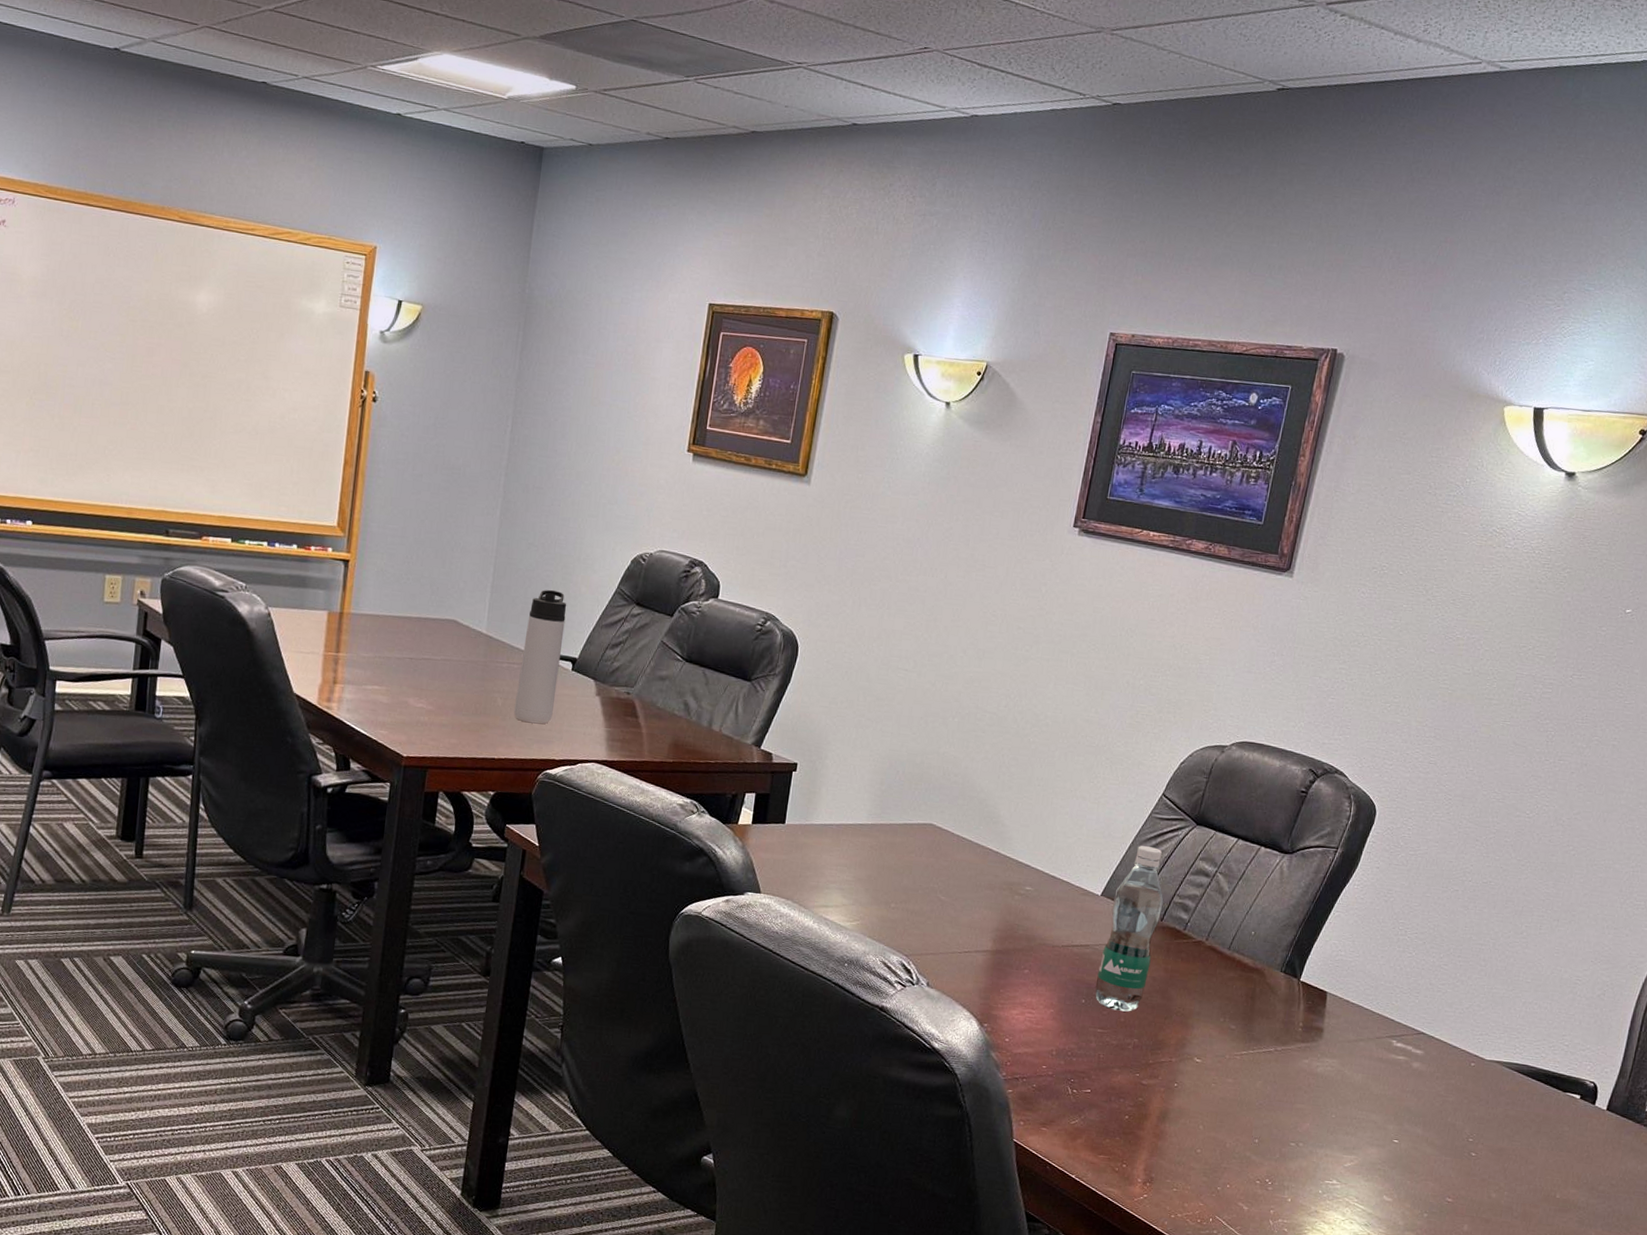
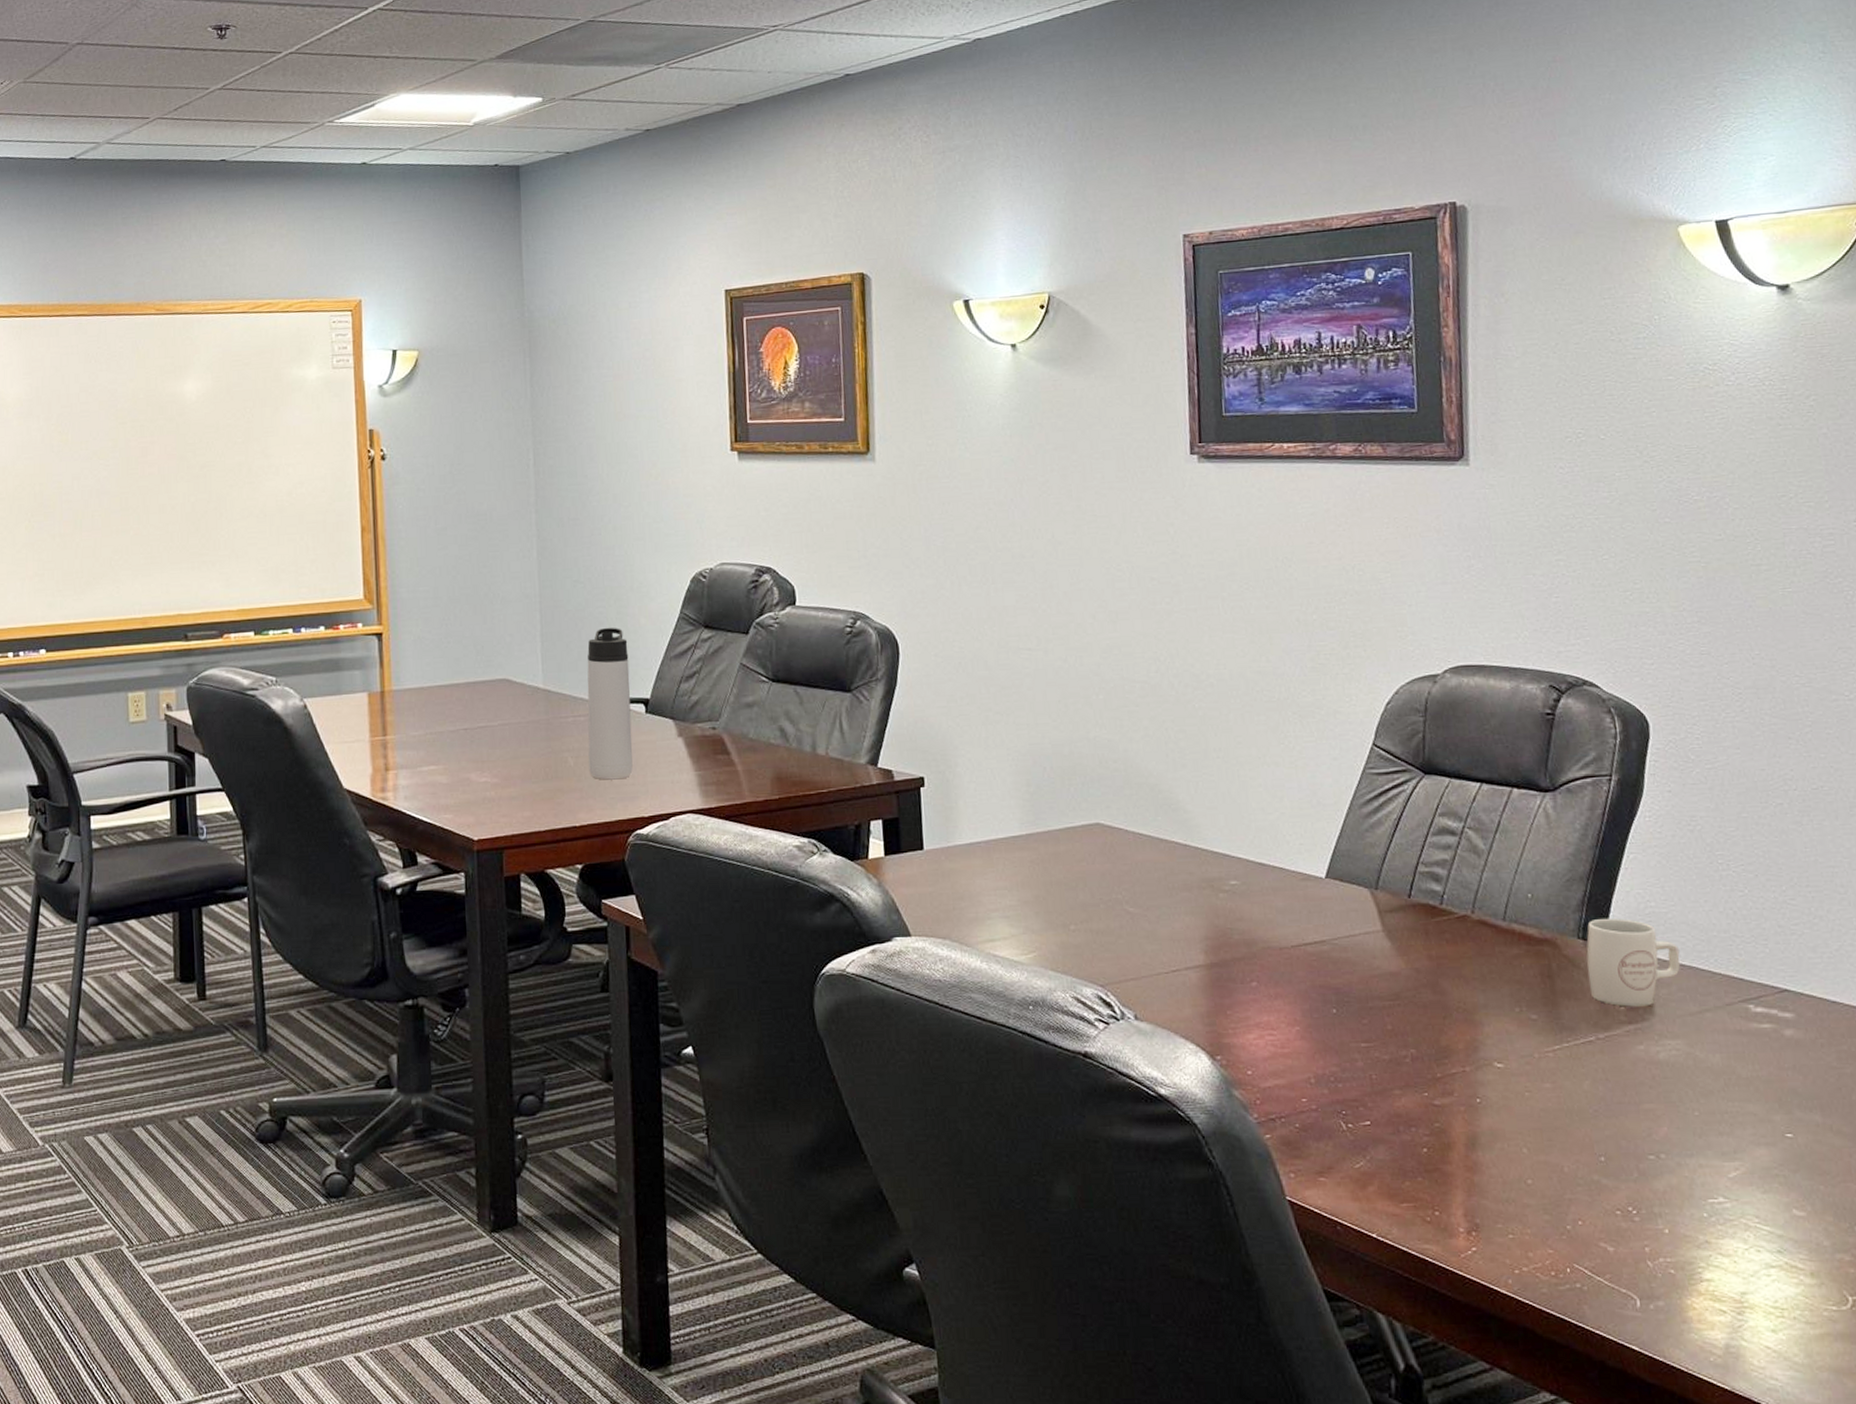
bottle: present [1095,845,1164,1012] -> none [1342,809,1409,1017]
mug: none [1279,958,1353,1031] -> present [1586,918,1680,1007]

